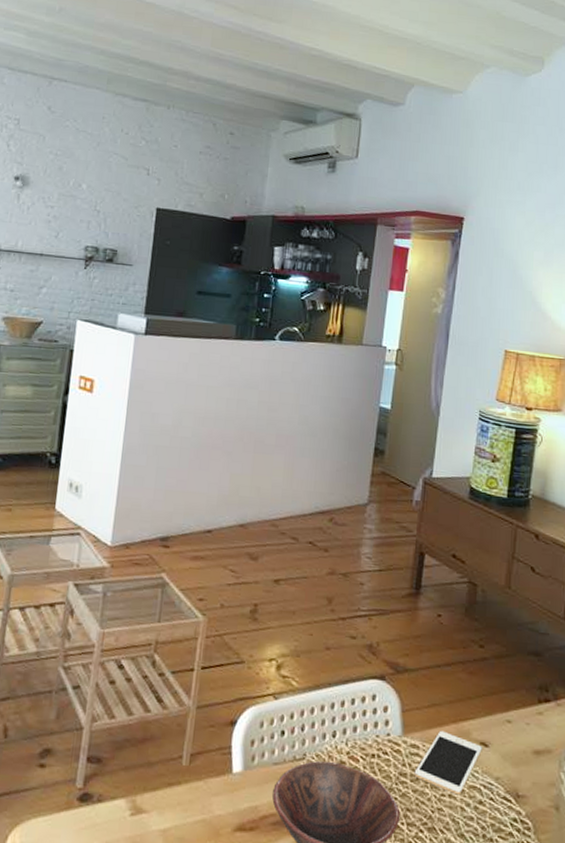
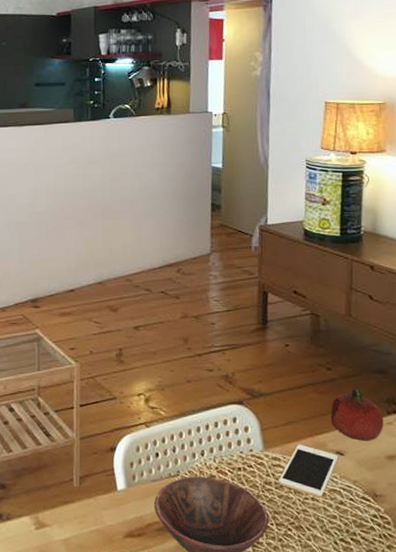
fruit: none [478,668,534,732] -> present [330,386,384,441]

